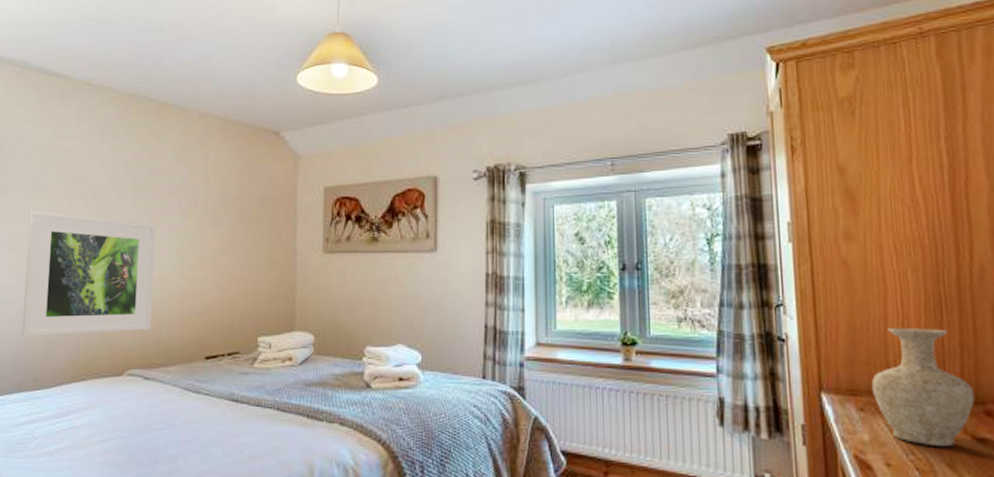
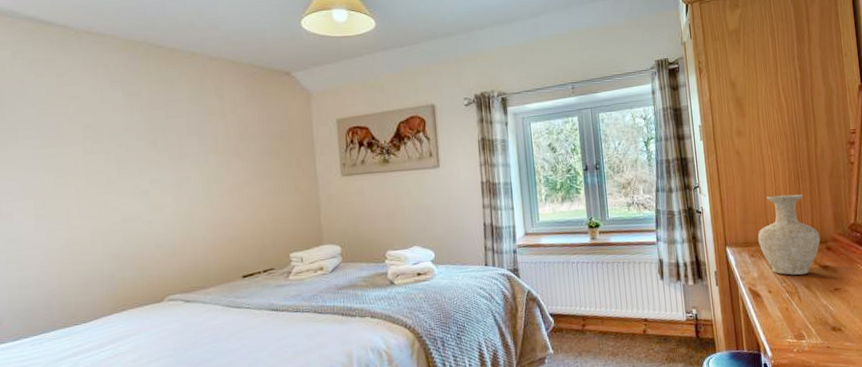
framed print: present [21,211,156,337] -> none [42,158,186,278]

